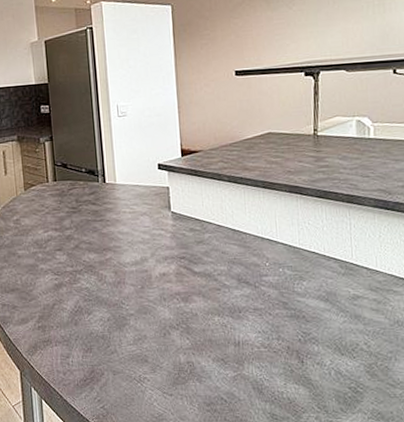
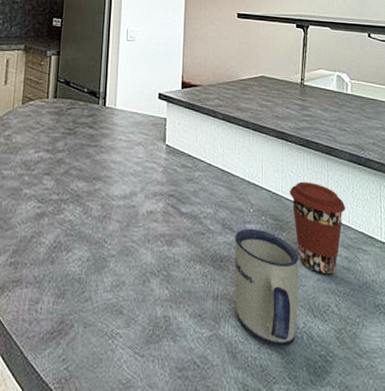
mug: none [252,280,324,382] -> present [235,228,299,347]
coffee cup: none [308,231,372,317] -> present [290,181,346,275]

